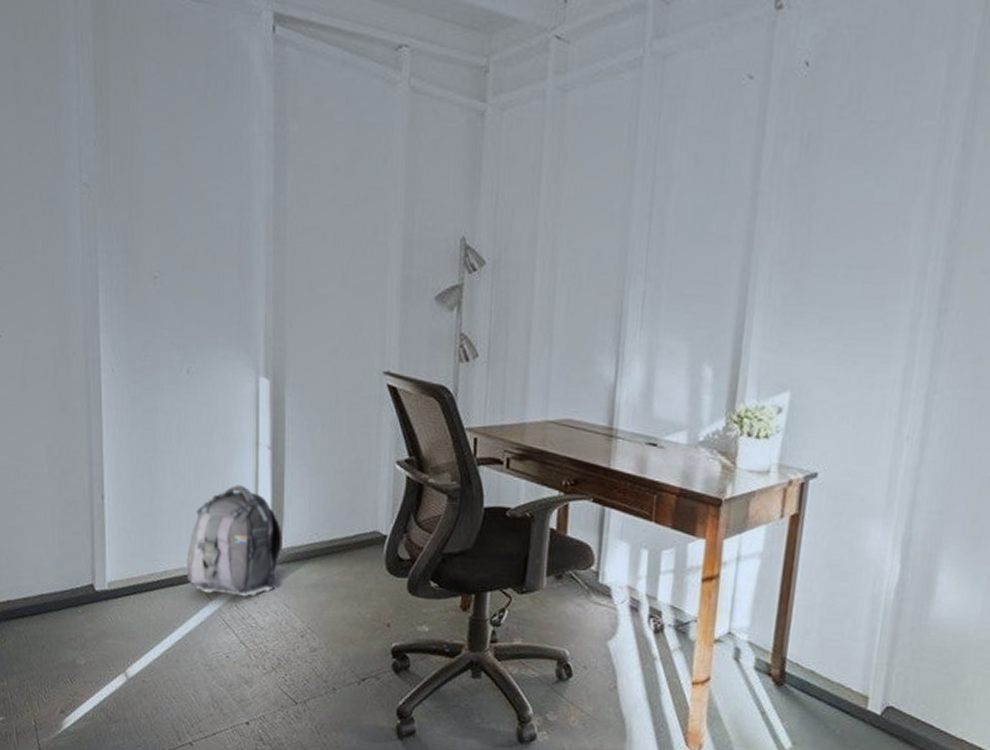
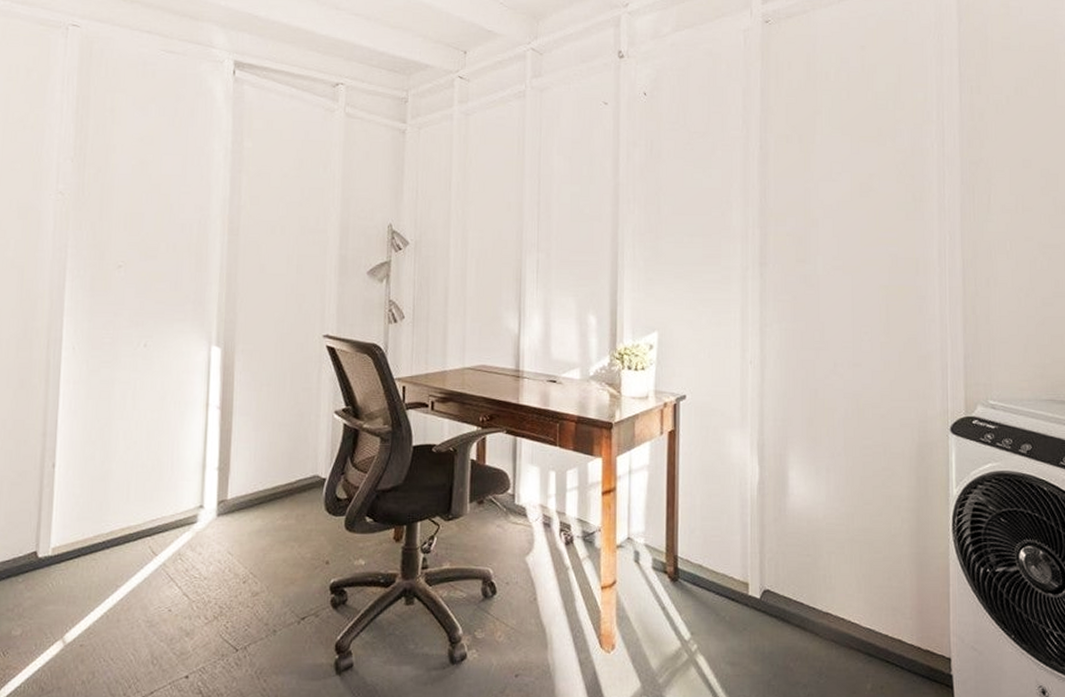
backpack: present [186,485,283,597] -> none [132,444,228,549]

